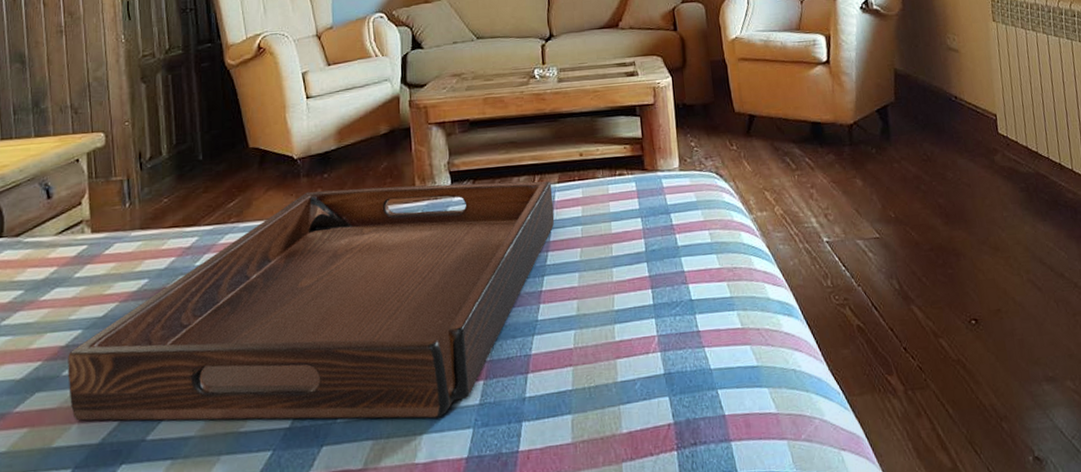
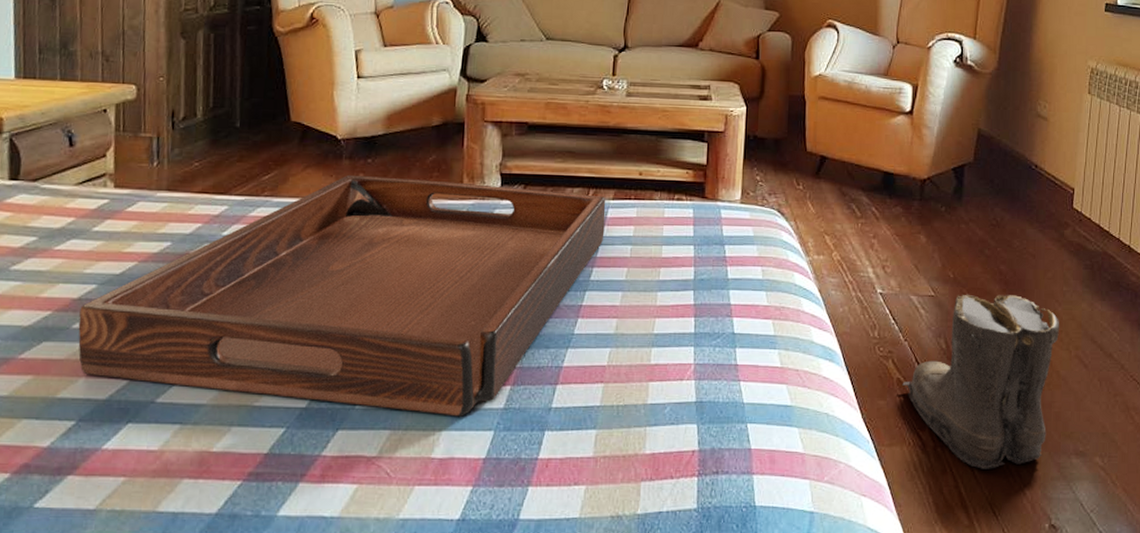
boots: none [862,226,1014,408] -> present [902,294,1059,469]

